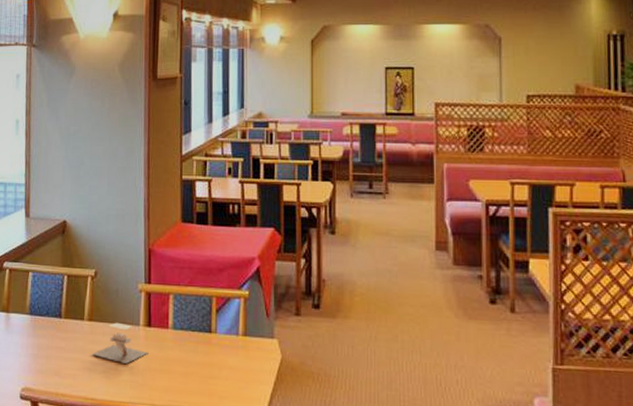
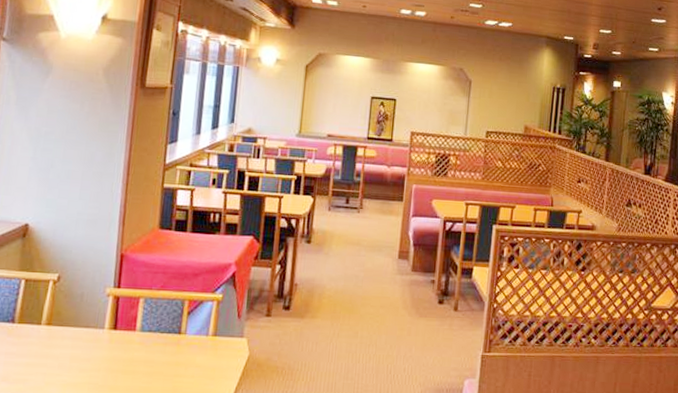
napkin holder: present [92,322,148,364] -> none [48,326,112,366]

